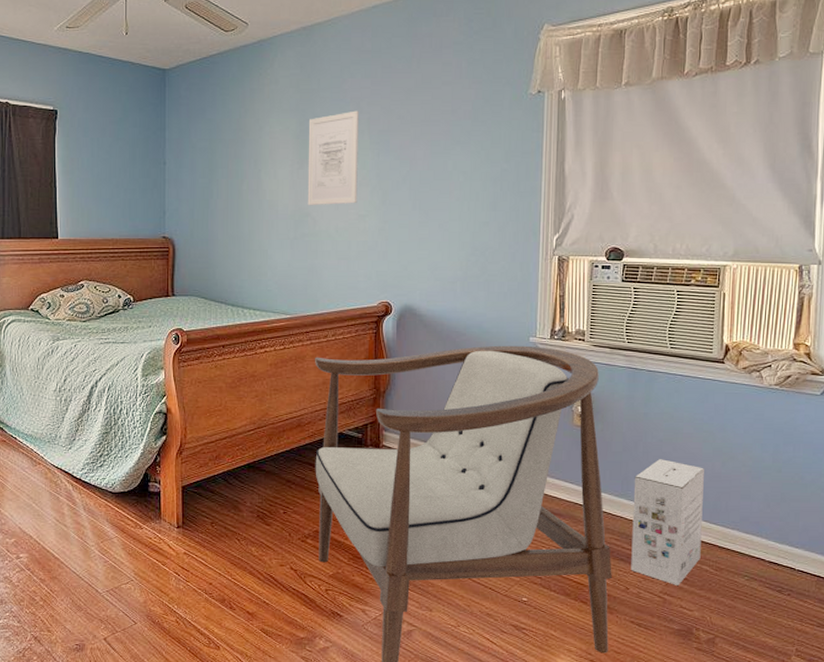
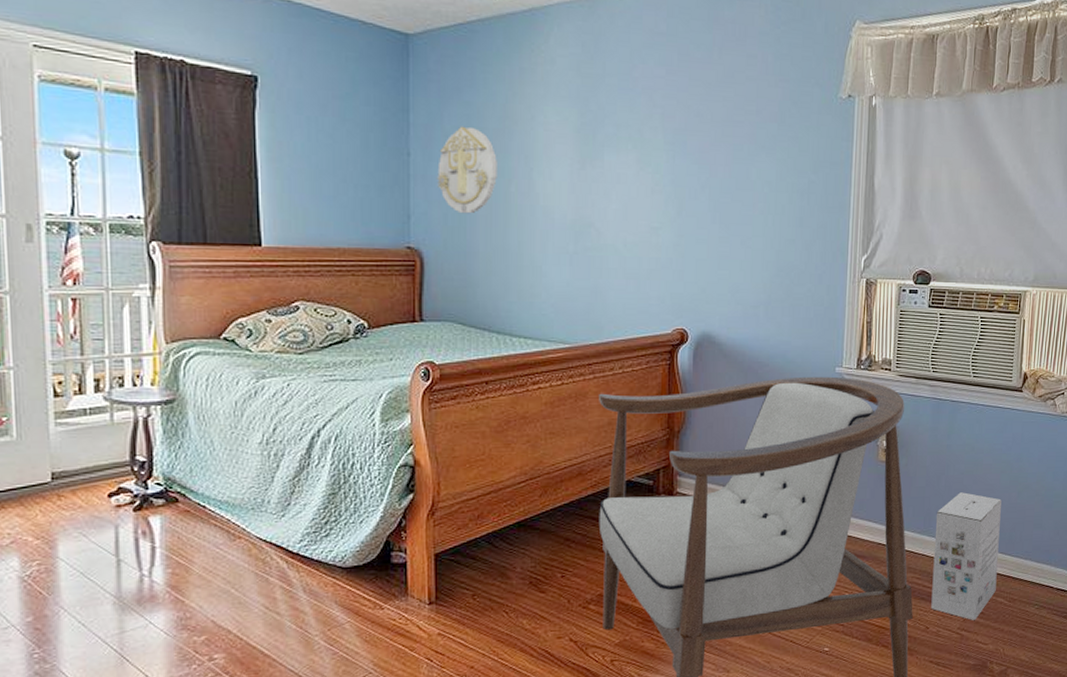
wall decoration: none [185,138,232,209] -> present [436,126,497,214]
wall art: present [307,110,359,206] -> none [590,103,651,215]

